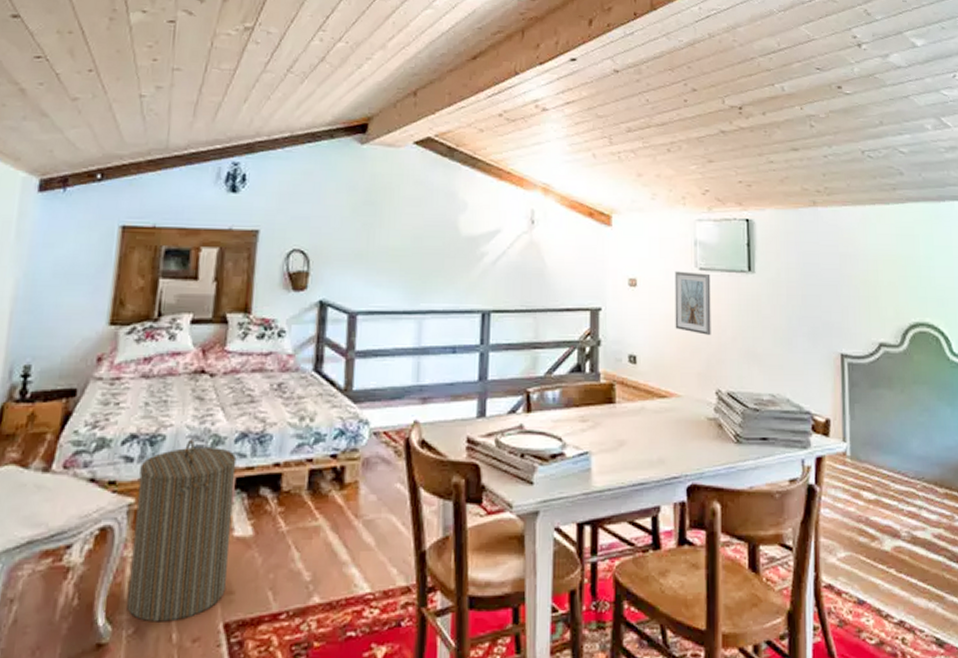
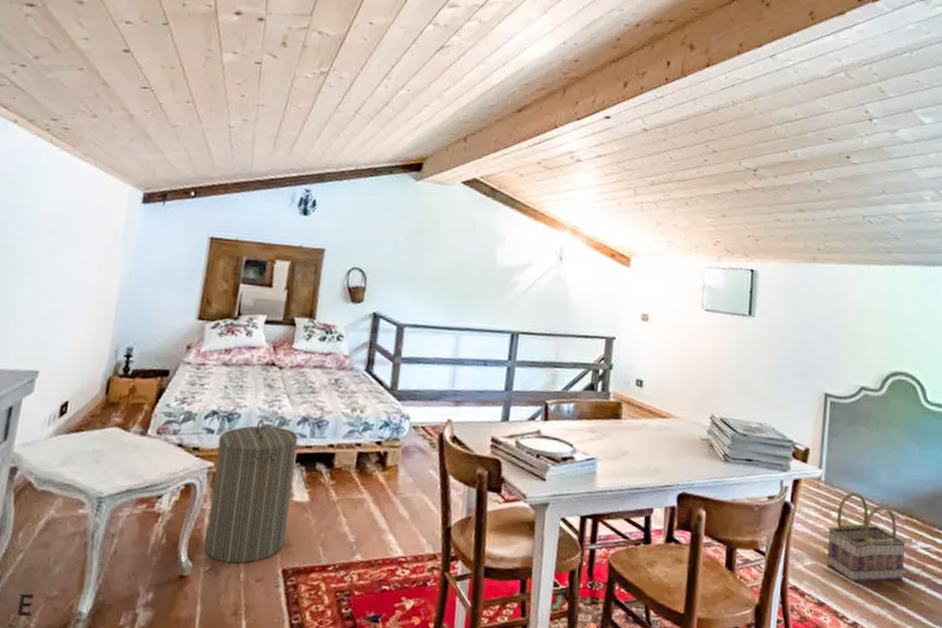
picture frame: present [675,271,711,335] -> none [679,310,715,368]
basket: none [860,467,950,573] -> present [827,492,907,583]

